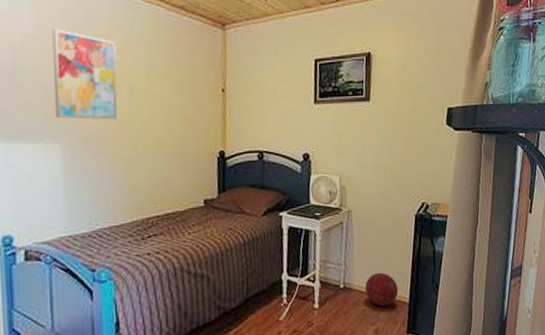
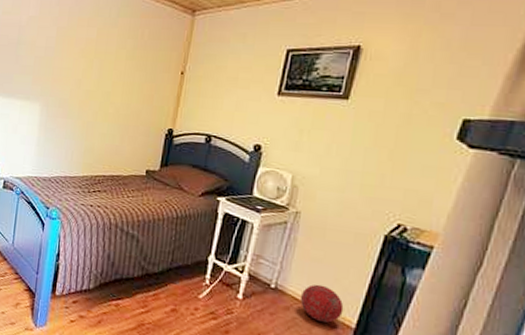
wall art: present [52,28,118,120] -> none [40,11,95,89]

